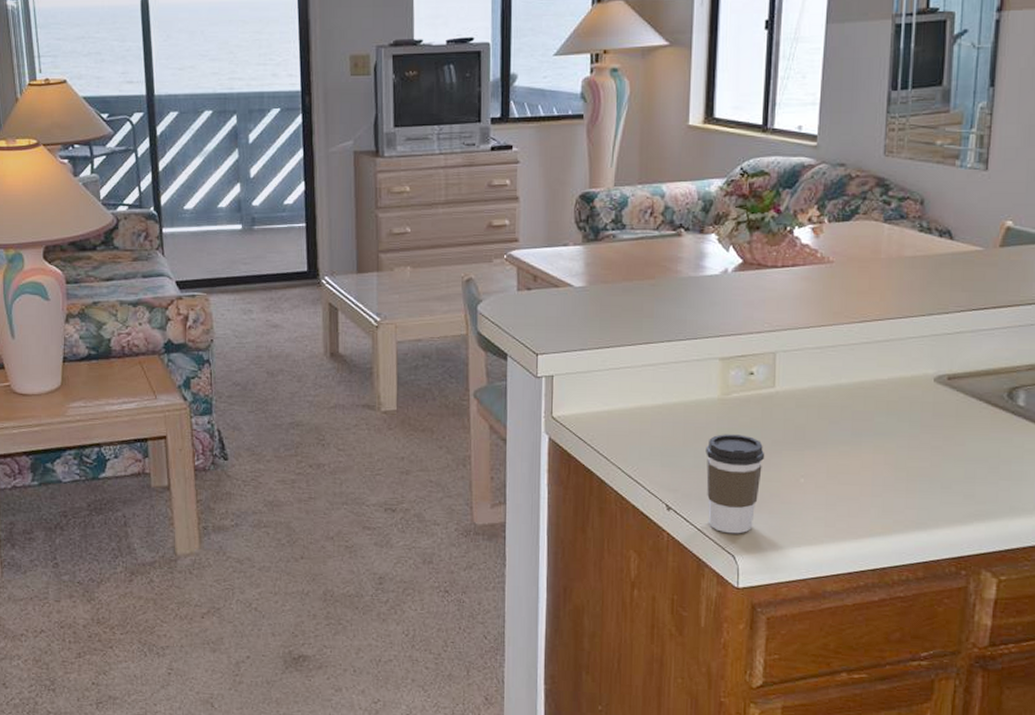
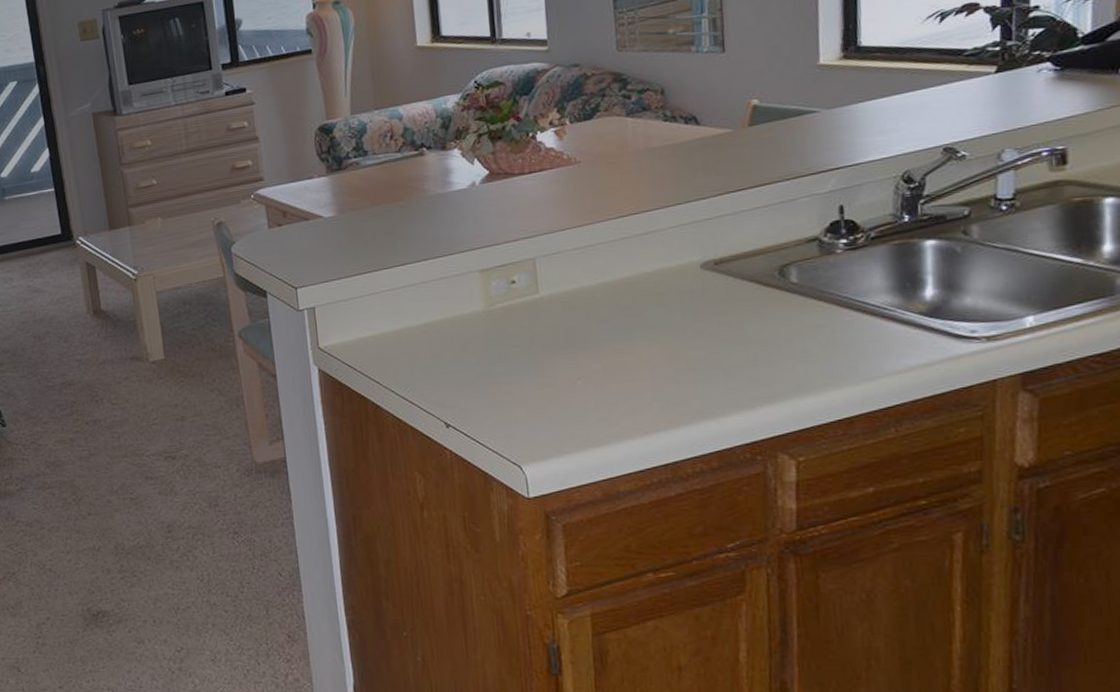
coffee cup: present [706,434,765,534] -> none [477,344,539,445]

